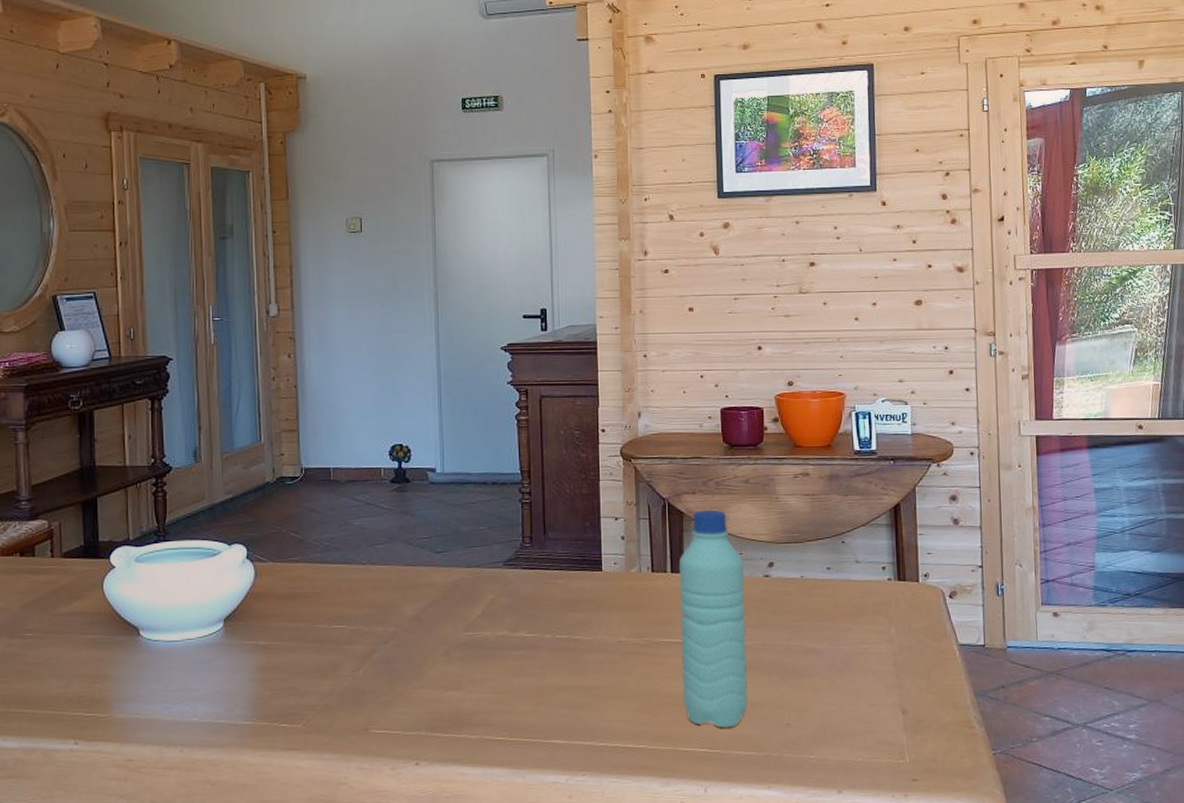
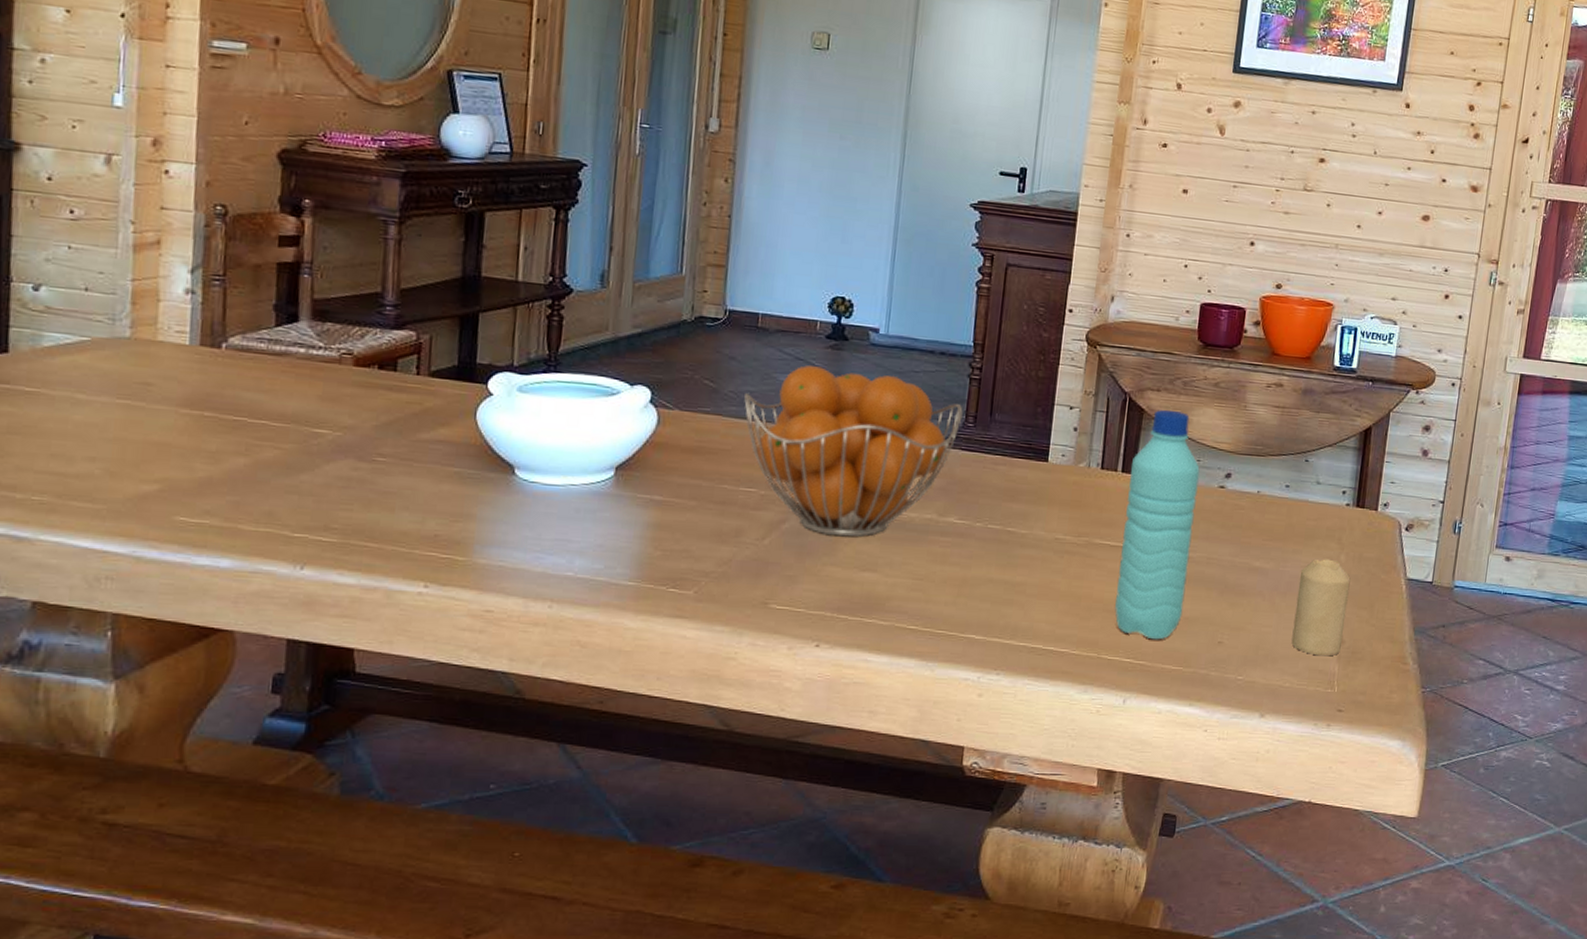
fruit basket: none [327,508,519,661] -> present [744,365,963,537]
candle: none [854,633,906,729] -> present [1291,558,1351,657]

